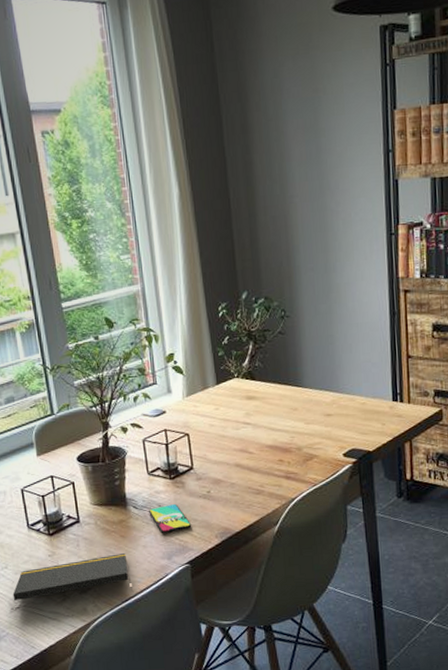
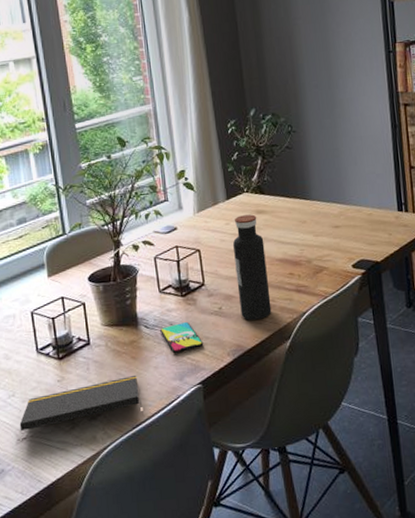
water bottle: none [222,400,260,505] -> present [232,214,272,320]

